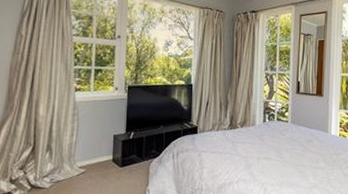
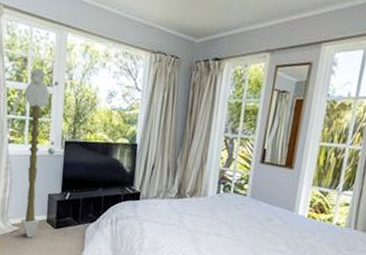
magic staff: none [87,24,120,178] -> present [20,67,56,238]

